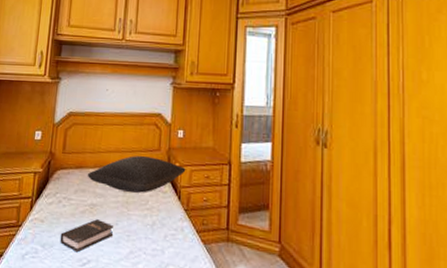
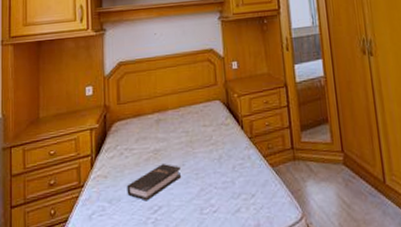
pillow: present [87,155,186,193] -> none [146,92,245,131]

